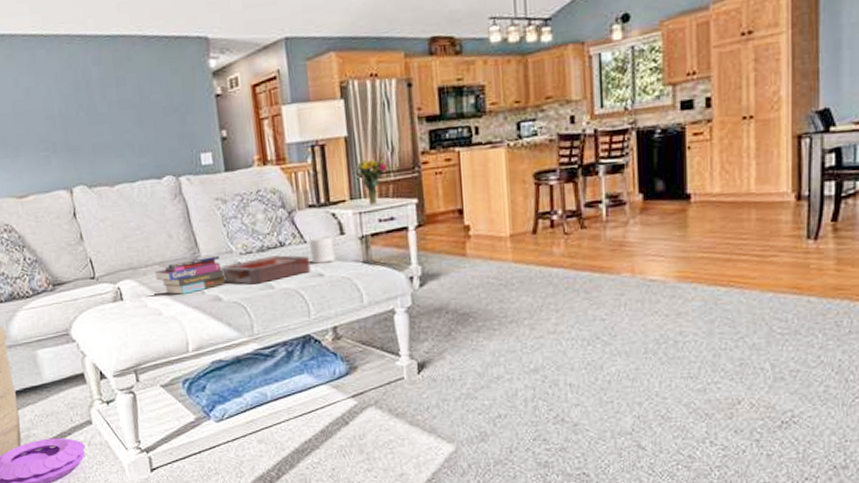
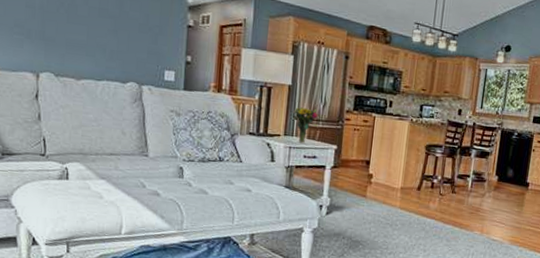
books: present [154,254,225,295] -> none [102,154,166,185]
decorative tray: present [219,255,311,285] -> none [163,166,242,188]
mug: present [309,235,343,264] -> none [243,159,271,182]

